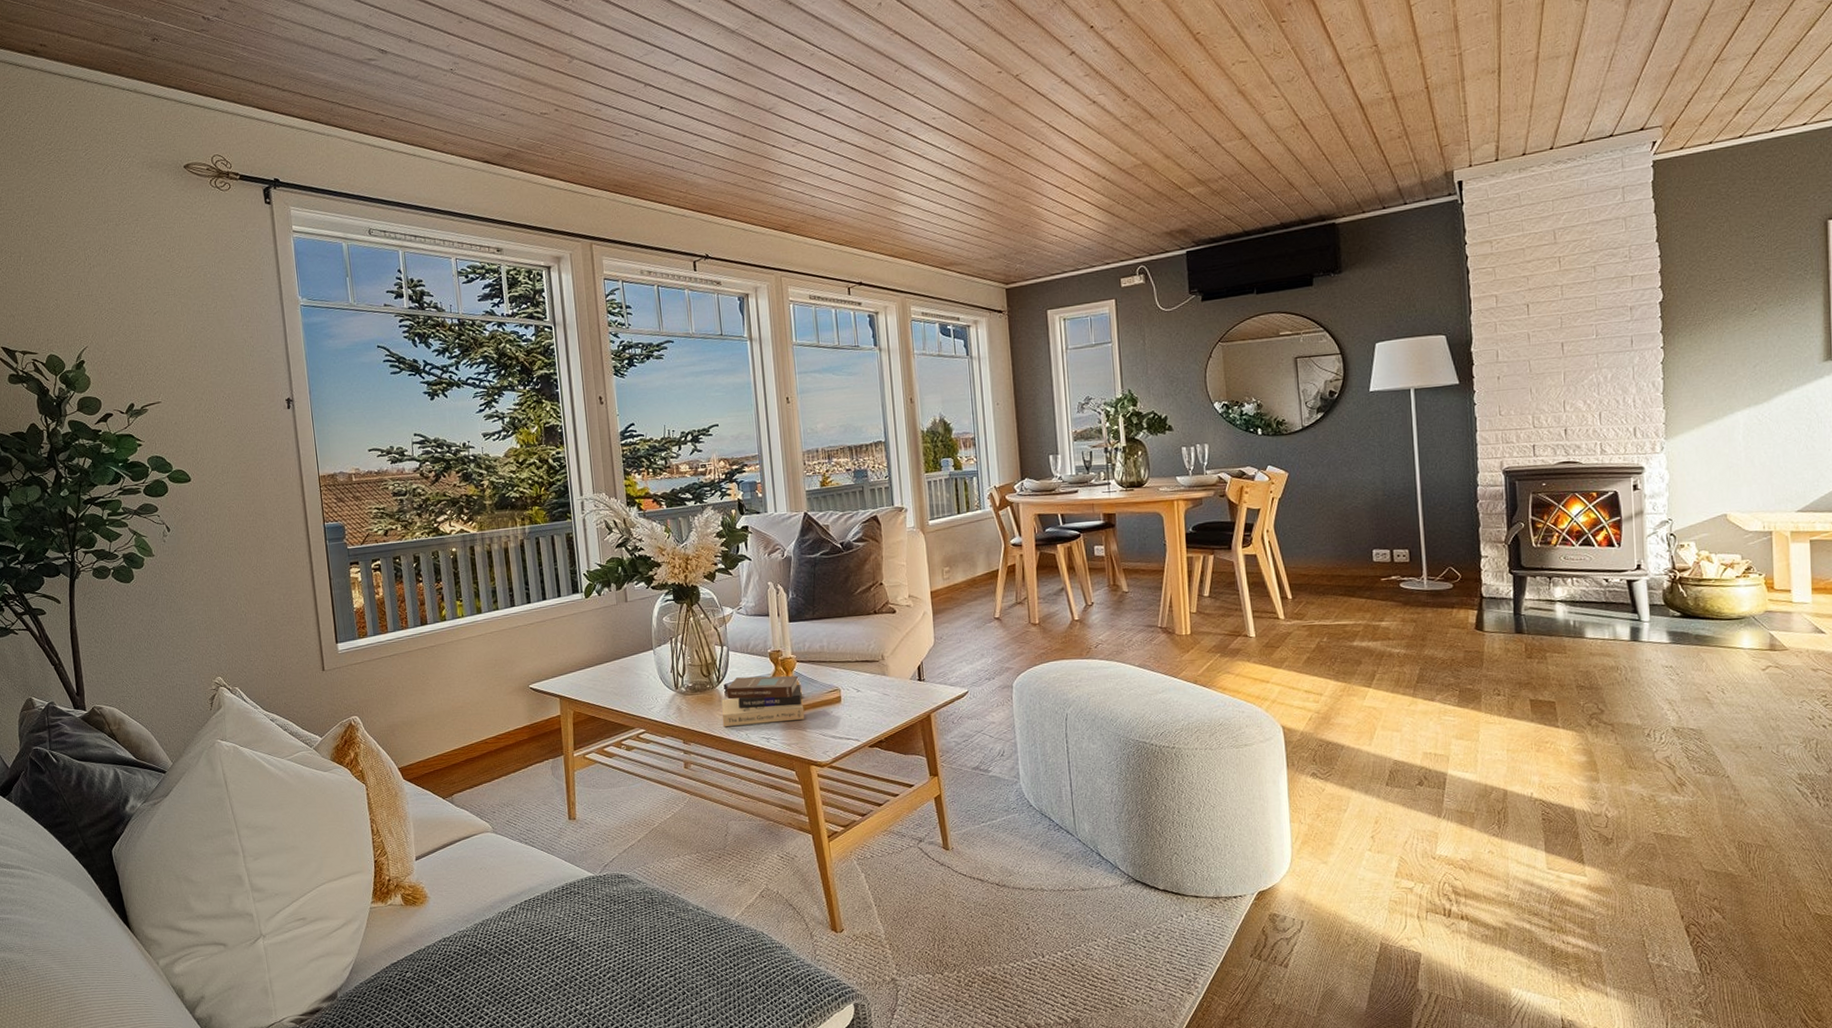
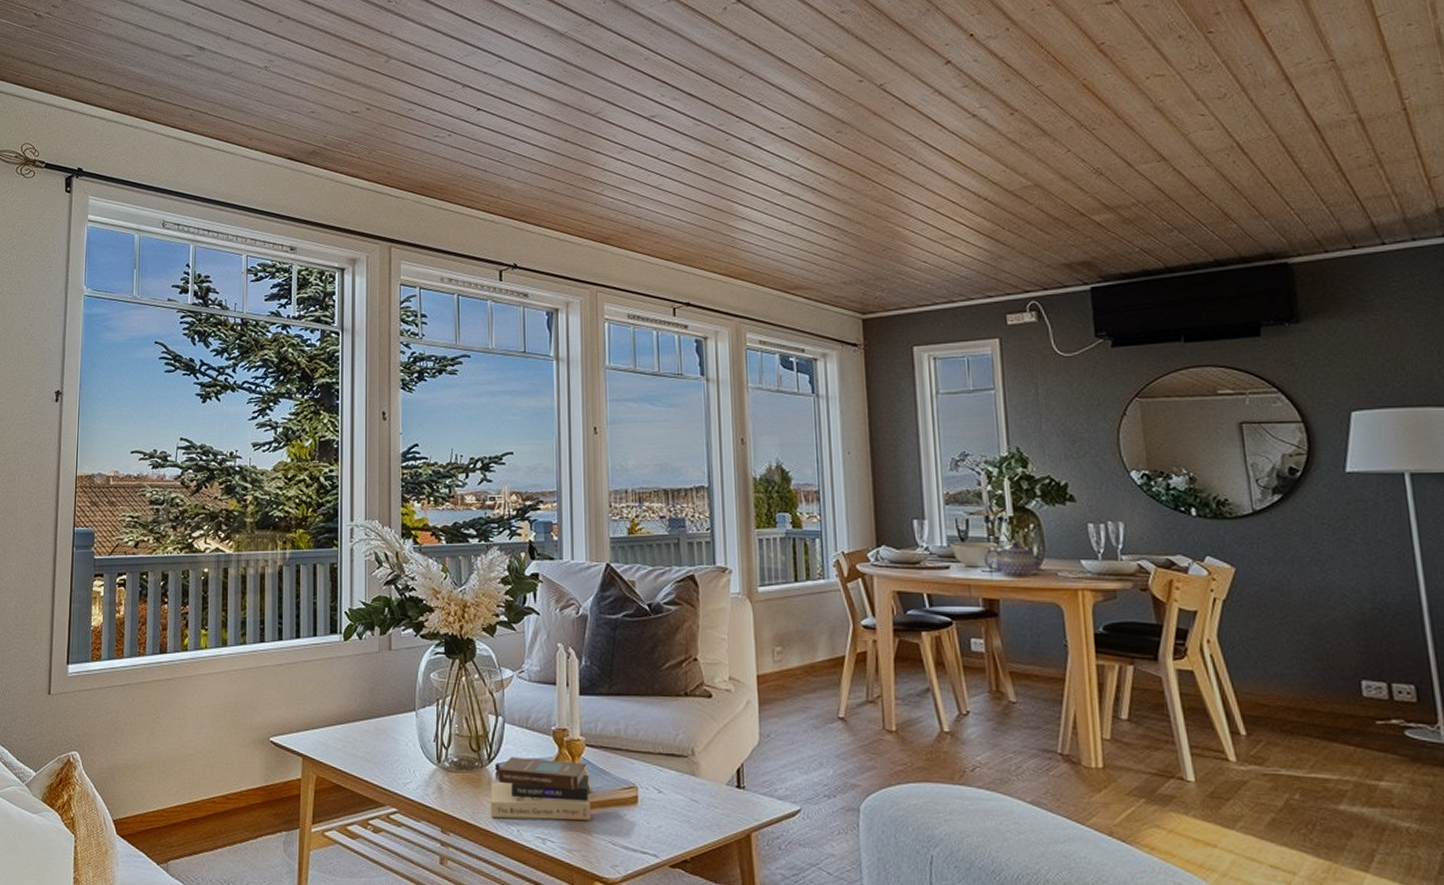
bowl: none [1079,468,1115,490] -> present [952,541,999,567]
teapot: none [1103,466,1151,496] -> present [983,541,1047,579]

